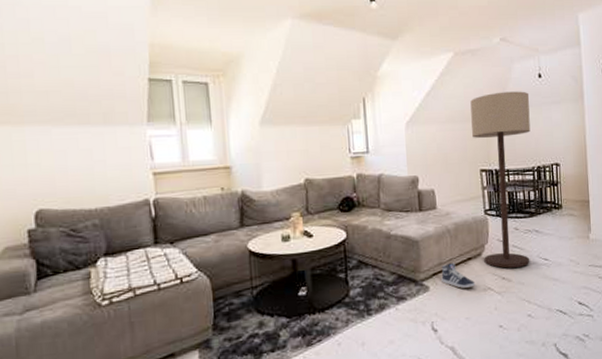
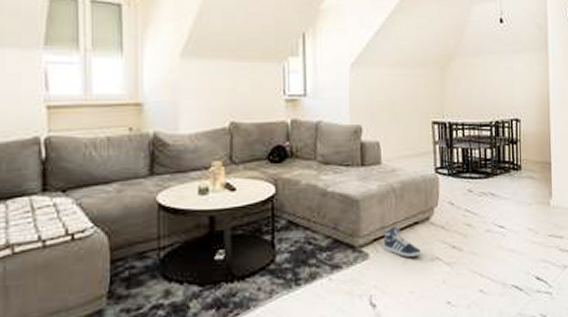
floor lamp: present [470,91,531,268] -> none [424,36,489,236]

